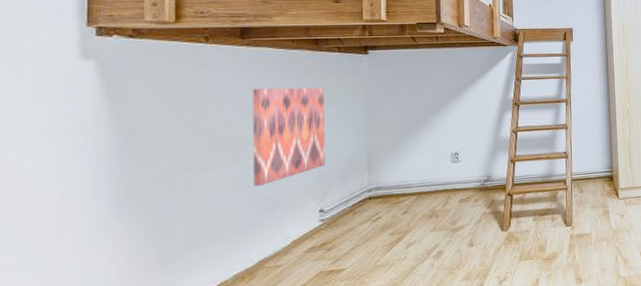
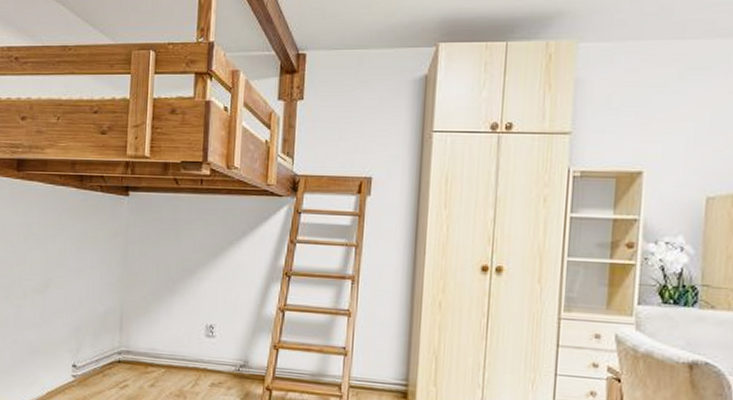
wall art: present [253,87,325,186] -> none [19,226,85,329]

